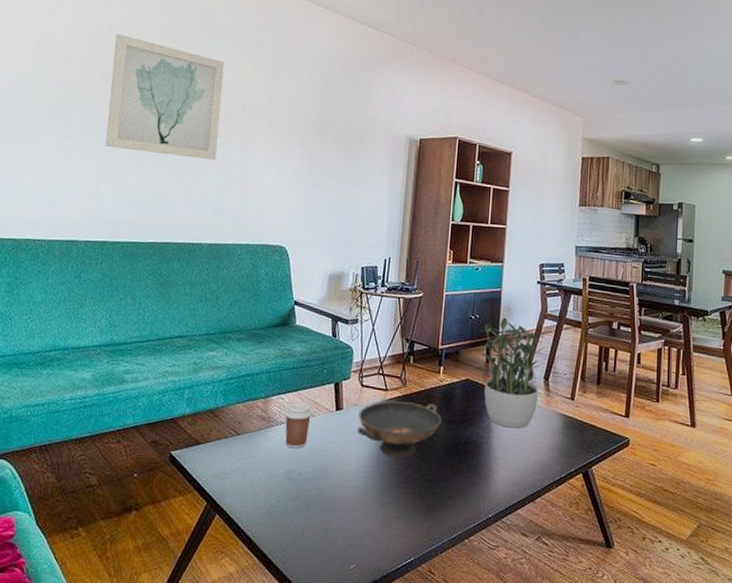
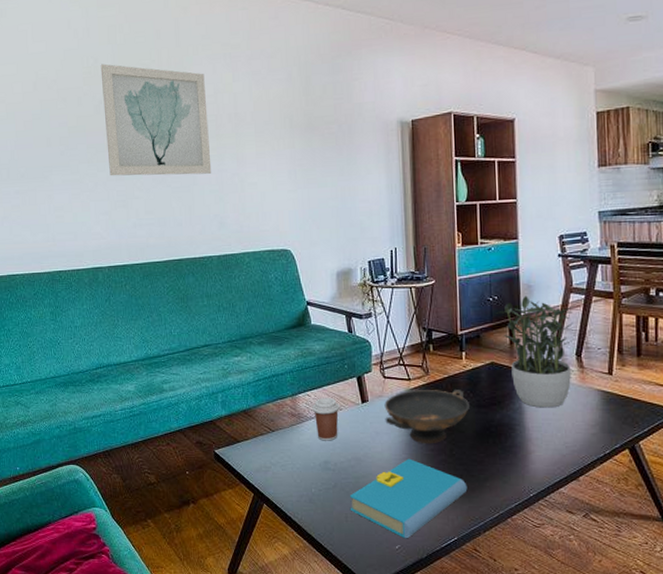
book: none [308,472,430,558] -> present [349,458,468,539]

